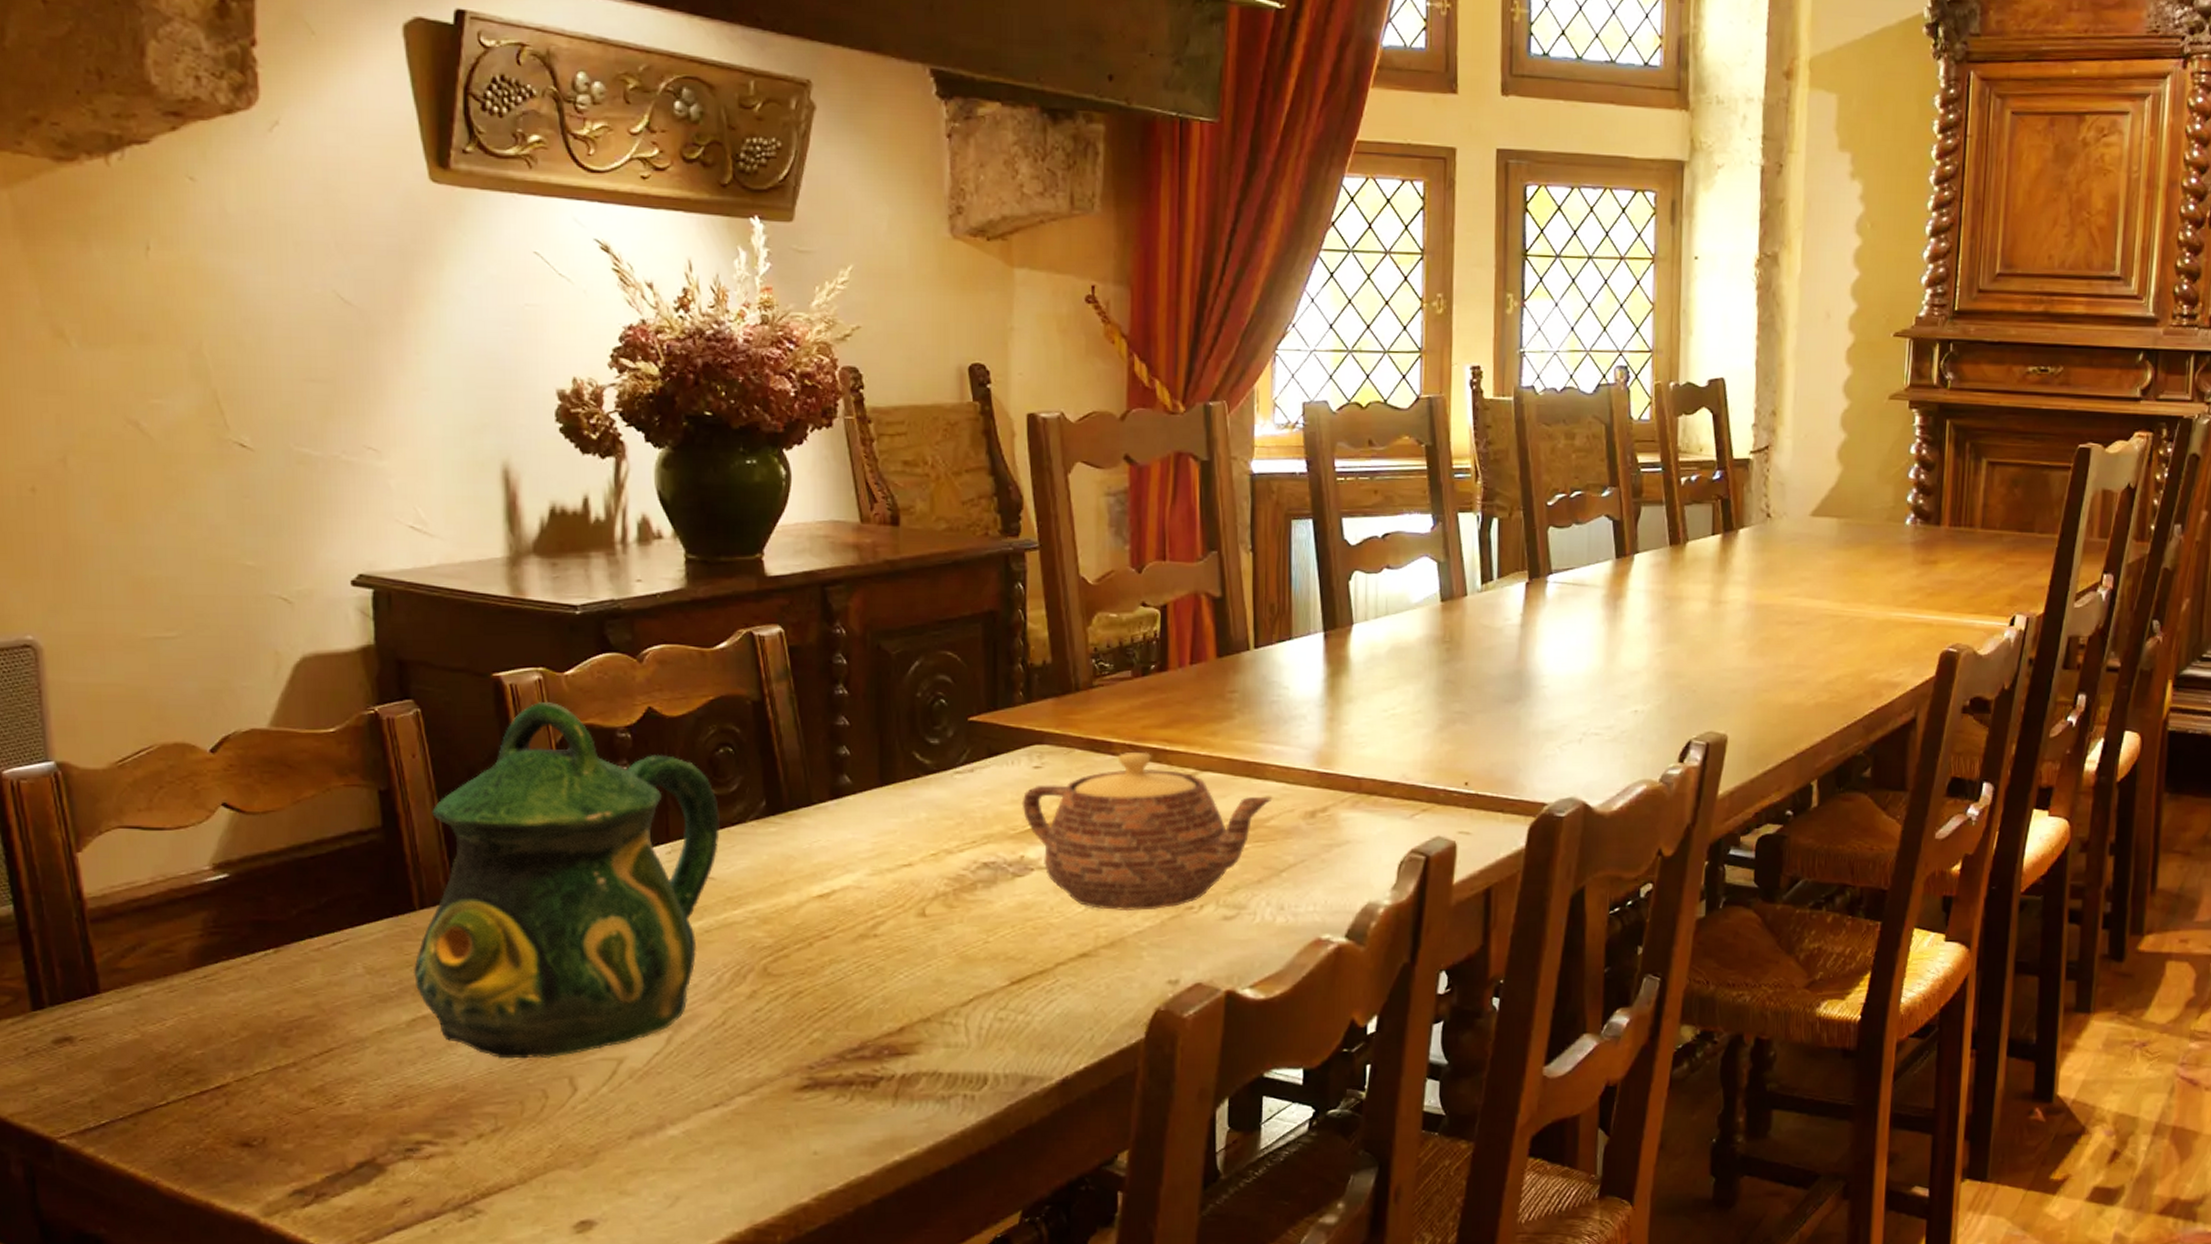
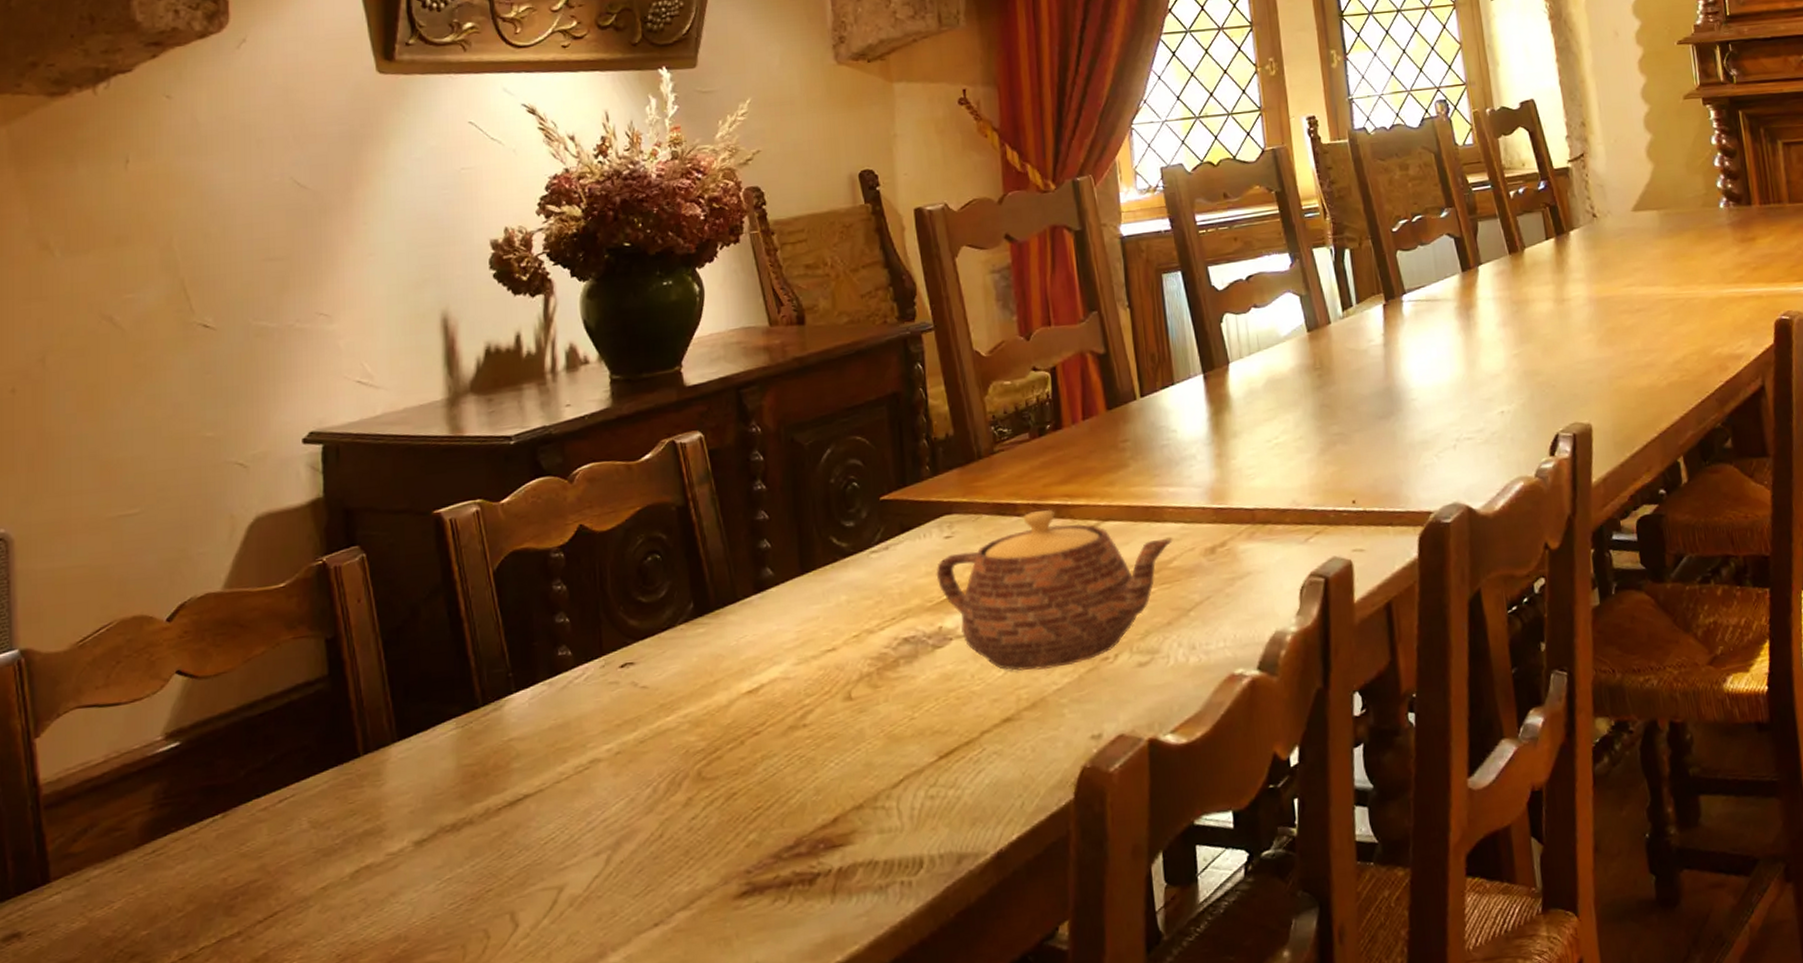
ceramic pitcher: present [413,701,721,1059] -> none [356,531,652,902]

